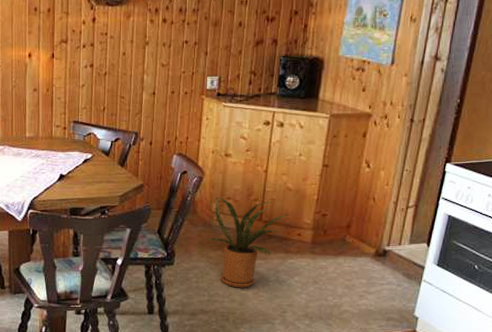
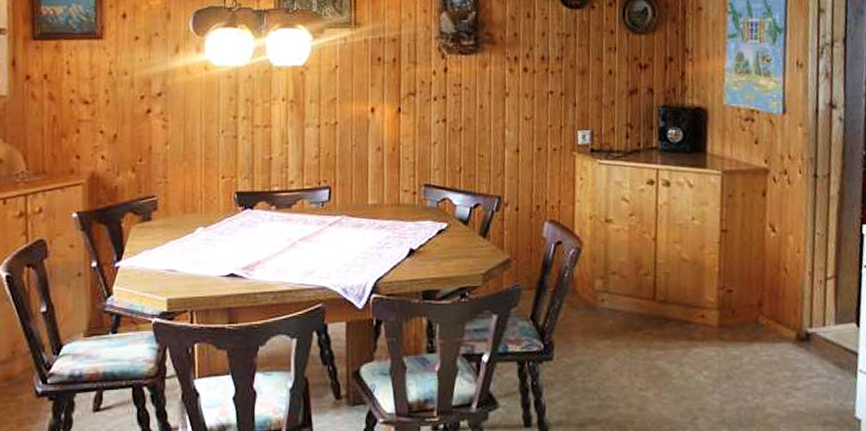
house plant: present [207,196,290,288] -> none [592,271,689,388]

